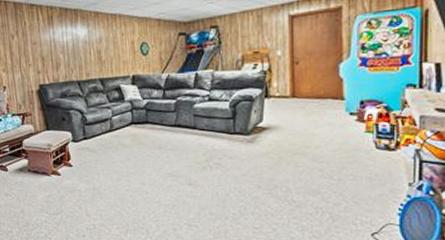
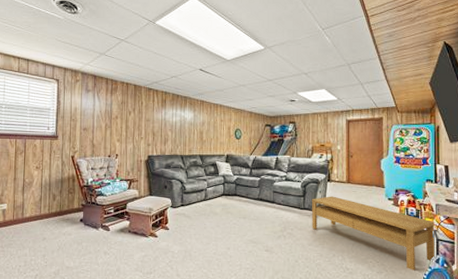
coffee table: none [243,115,417,201] -> present [311,196,435,271]

